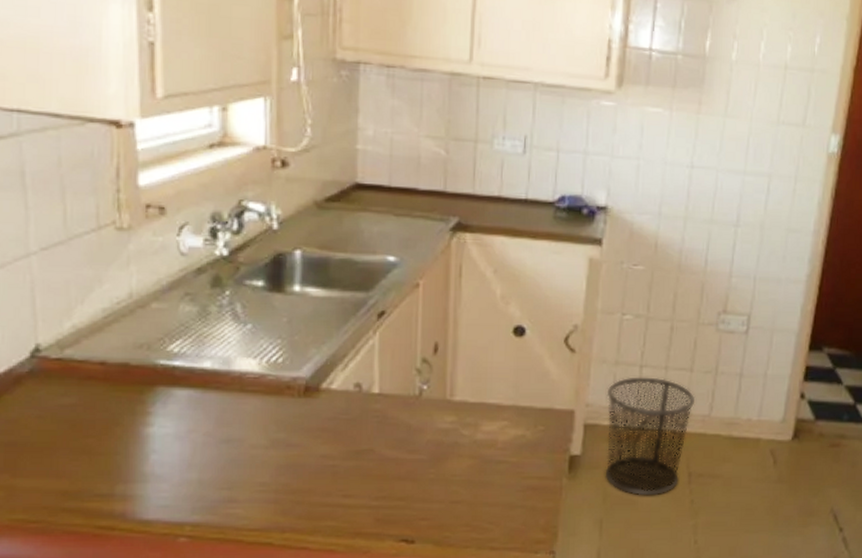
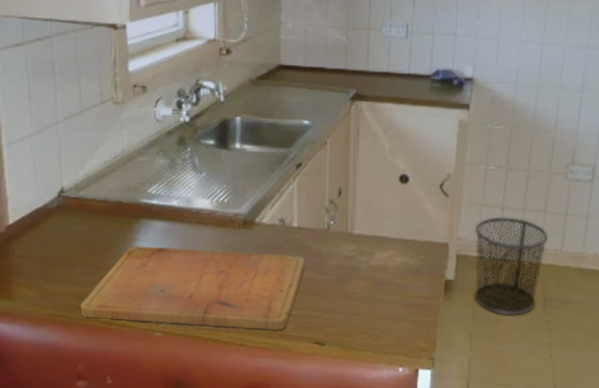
cutting board: none [66,423,389,527] -> present [80,246,305,330]

